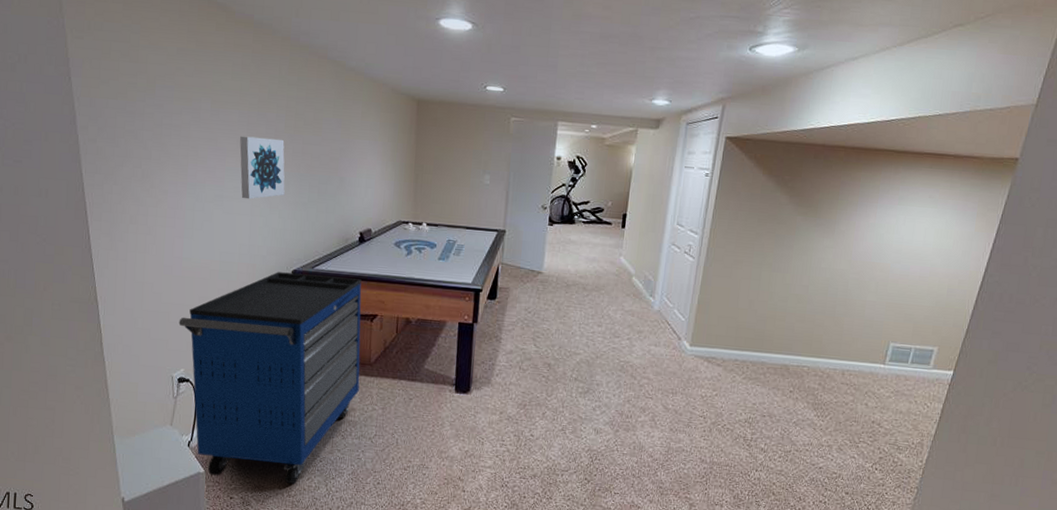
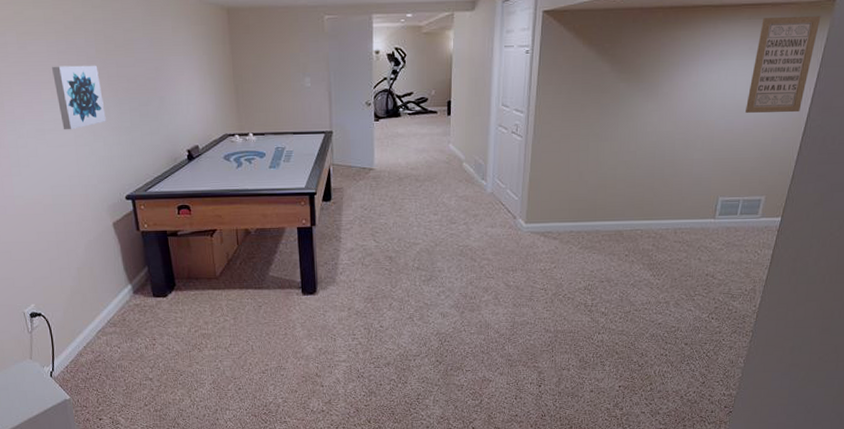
storage cabinet: present [178,272,362,484] -> none [21,197,209,401]
wall art: none [922,167,1003,266] -> present [746,15,821,113]

